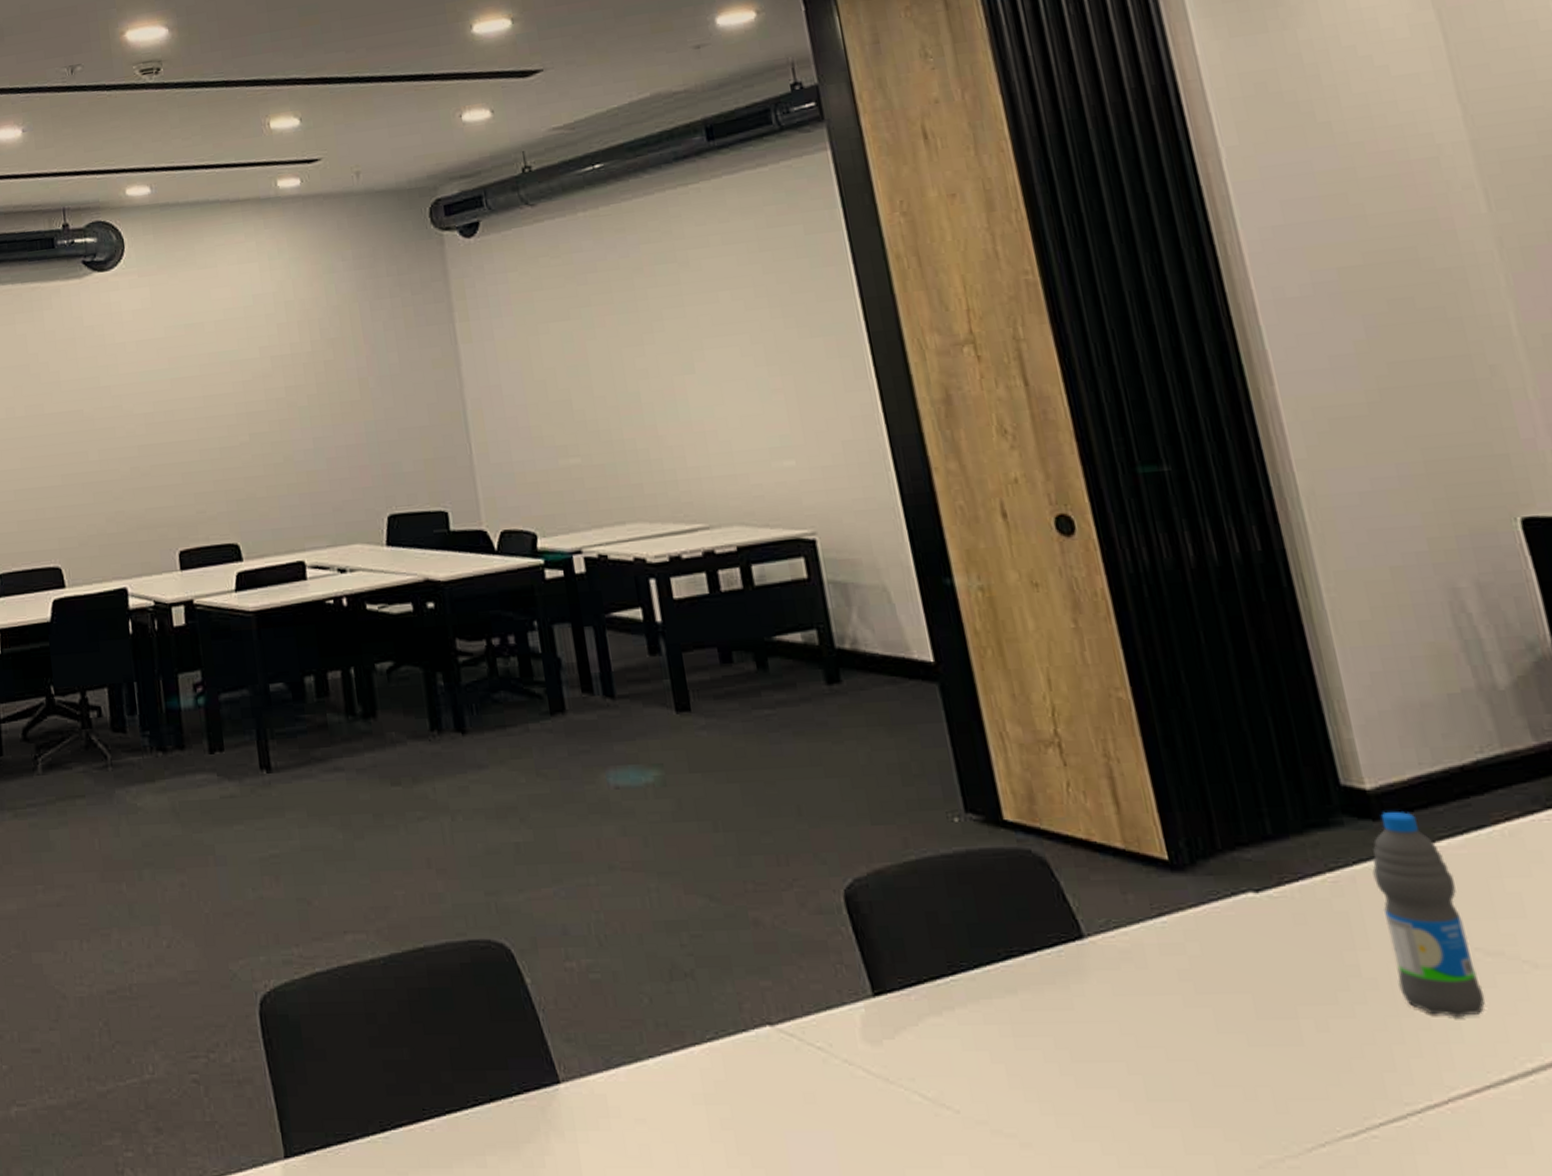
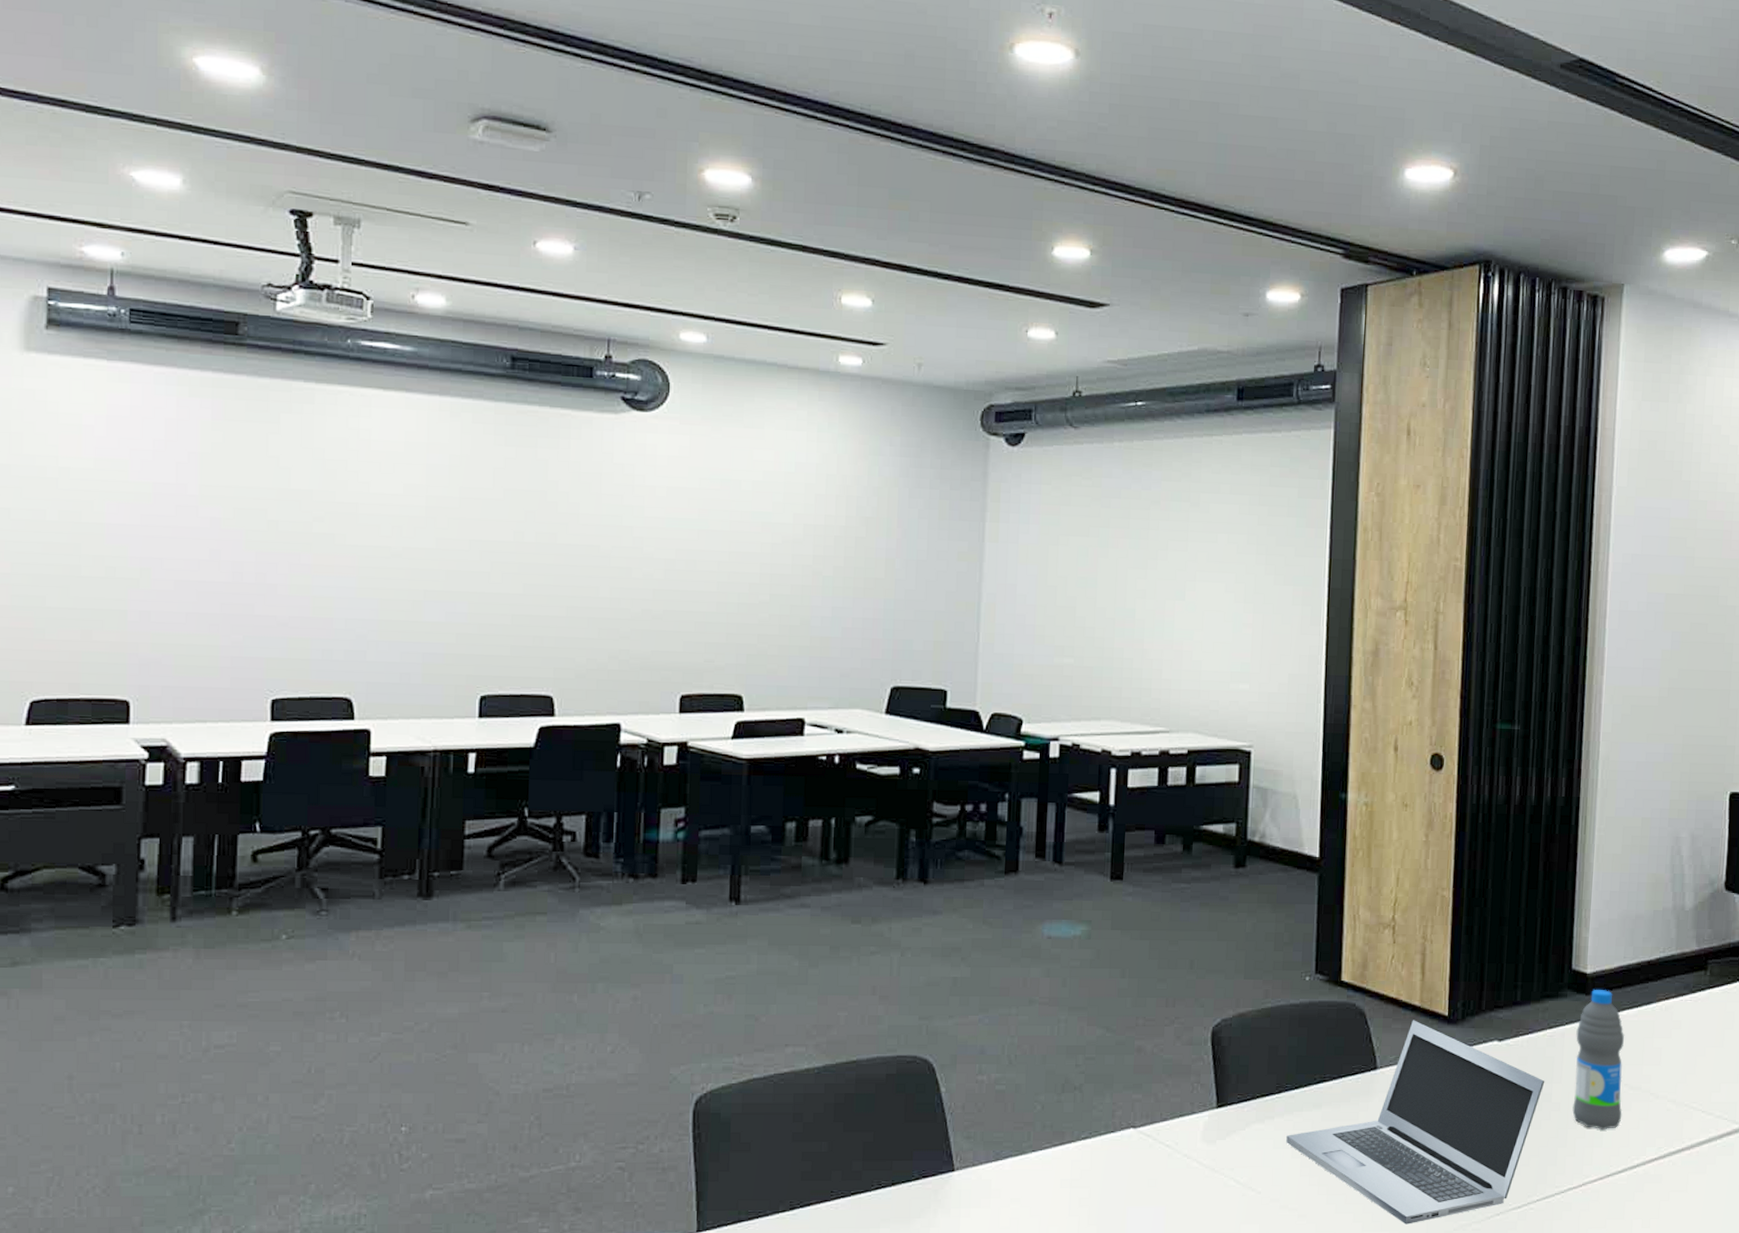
laptop: none [977,868,1344,1159] -> present [1286,1020,1545,1225]

